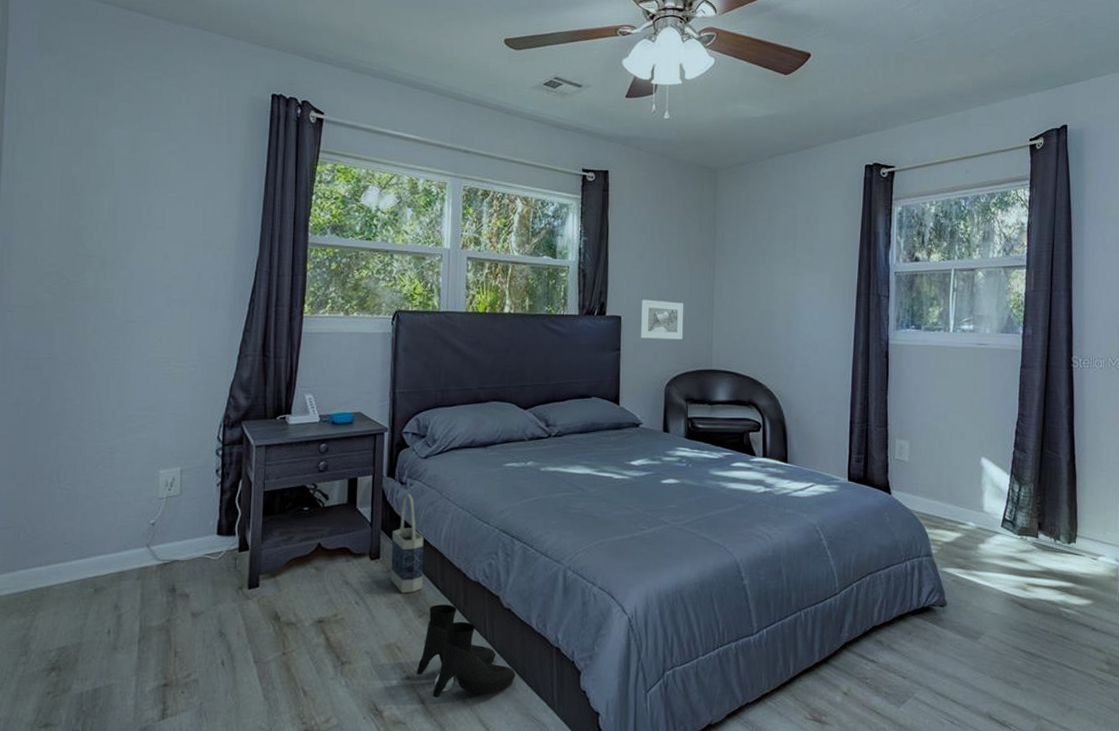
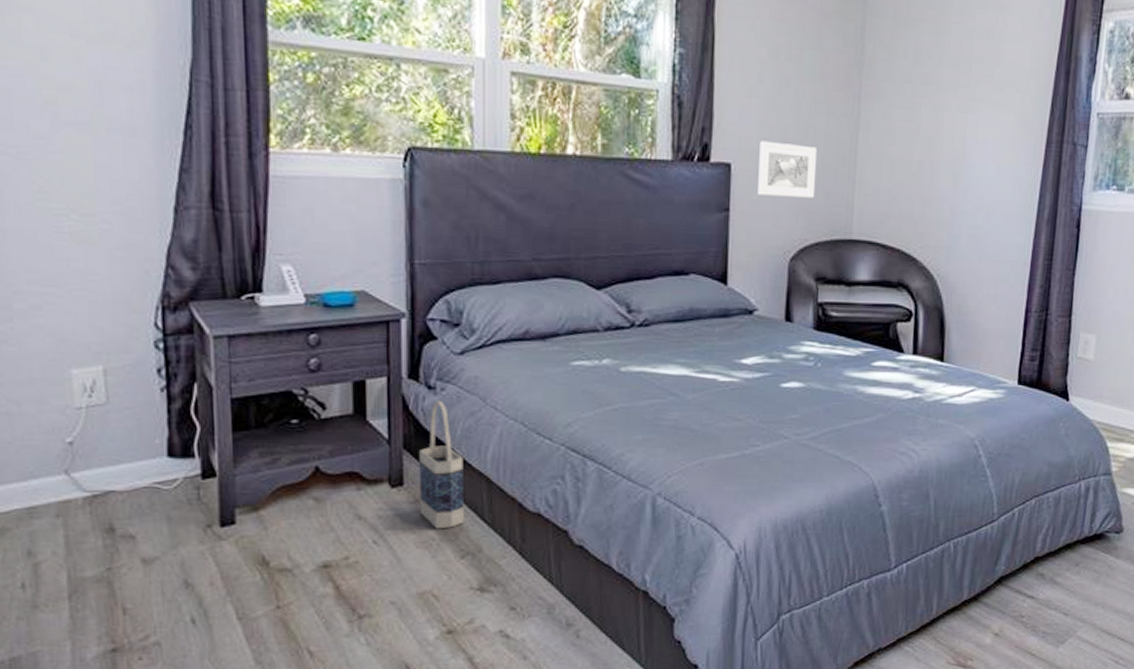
boots: present [417,604,516,698] -> none [461,542,592,654]

